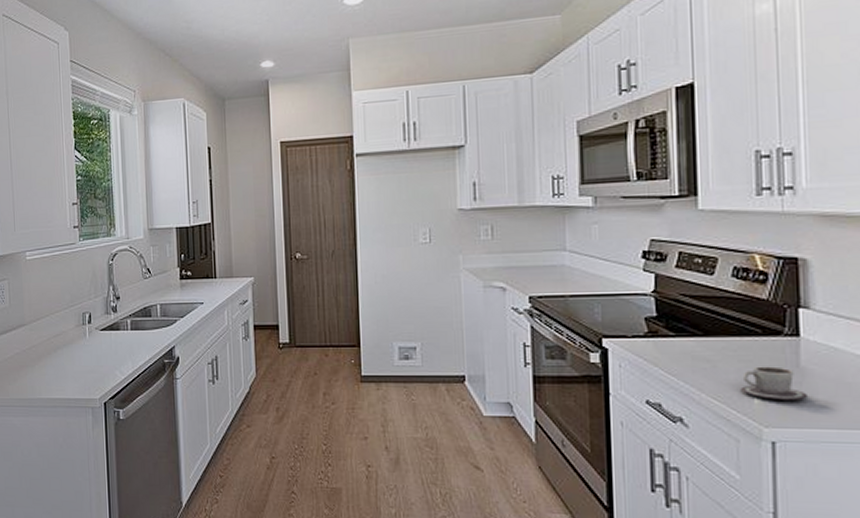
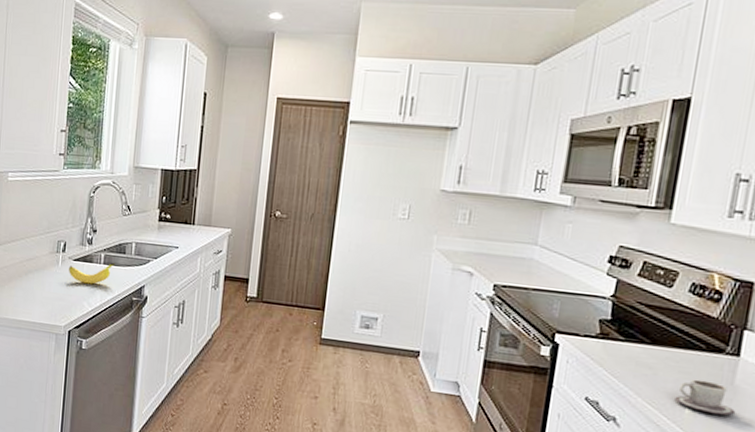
banana: none [97,327,143,352] -> present [69,262,116,284]

